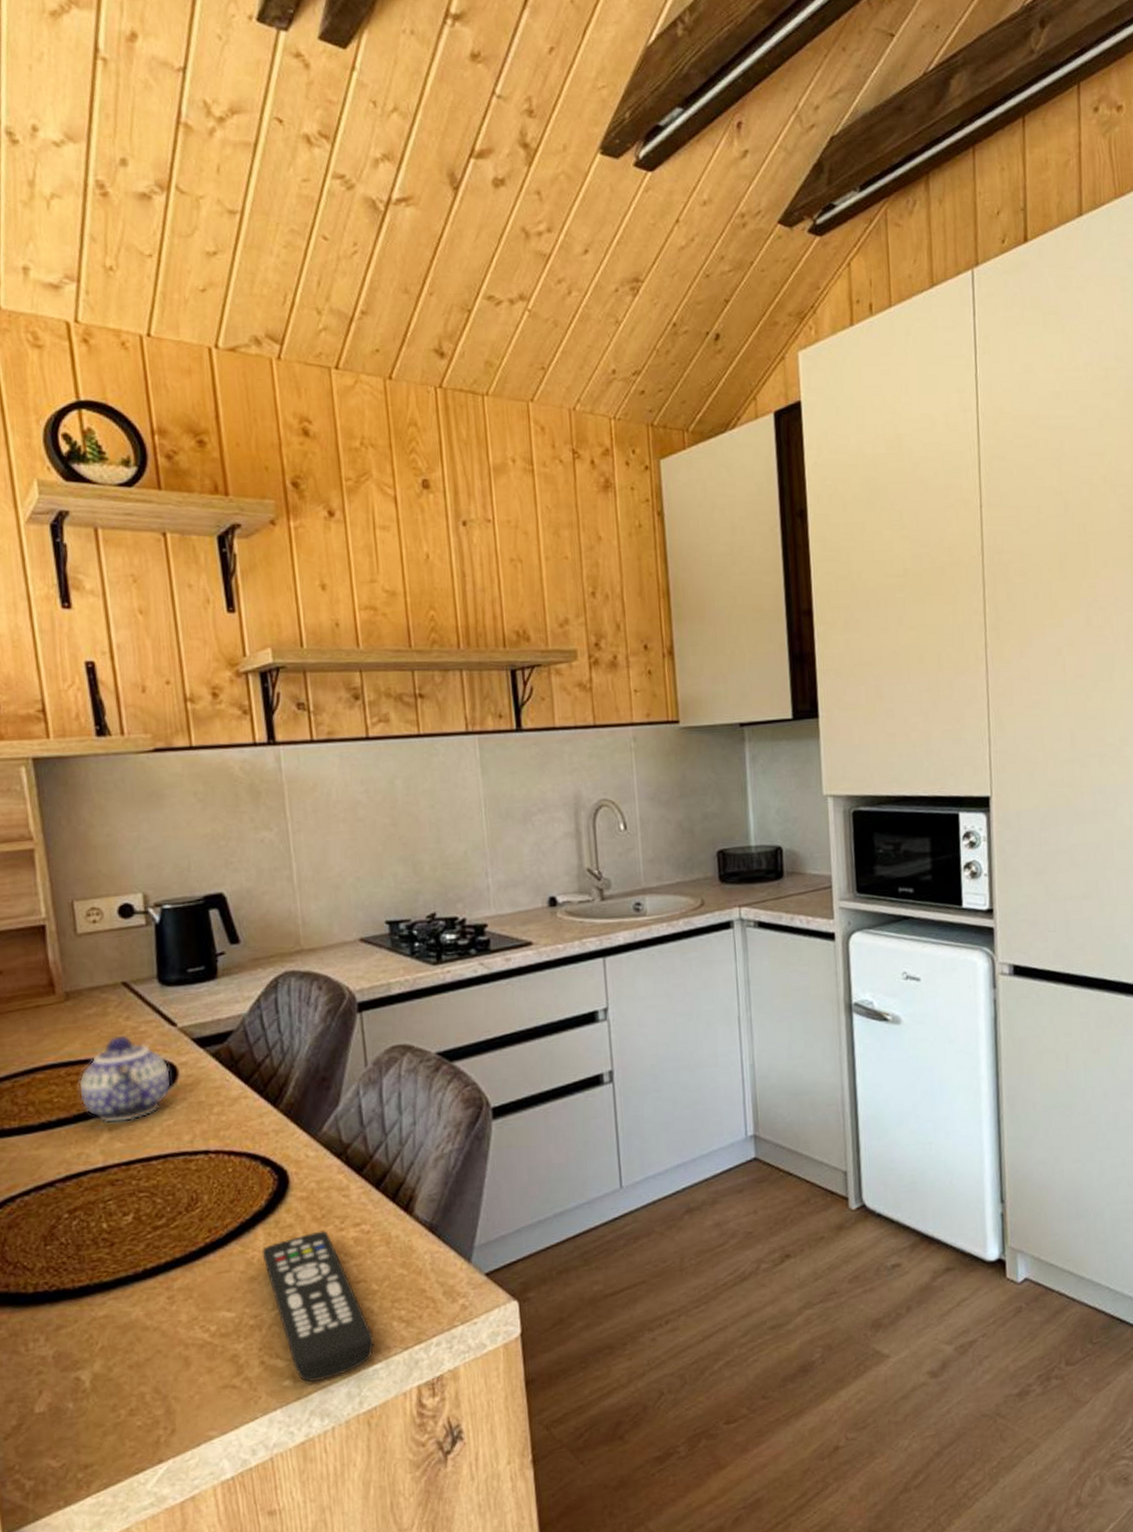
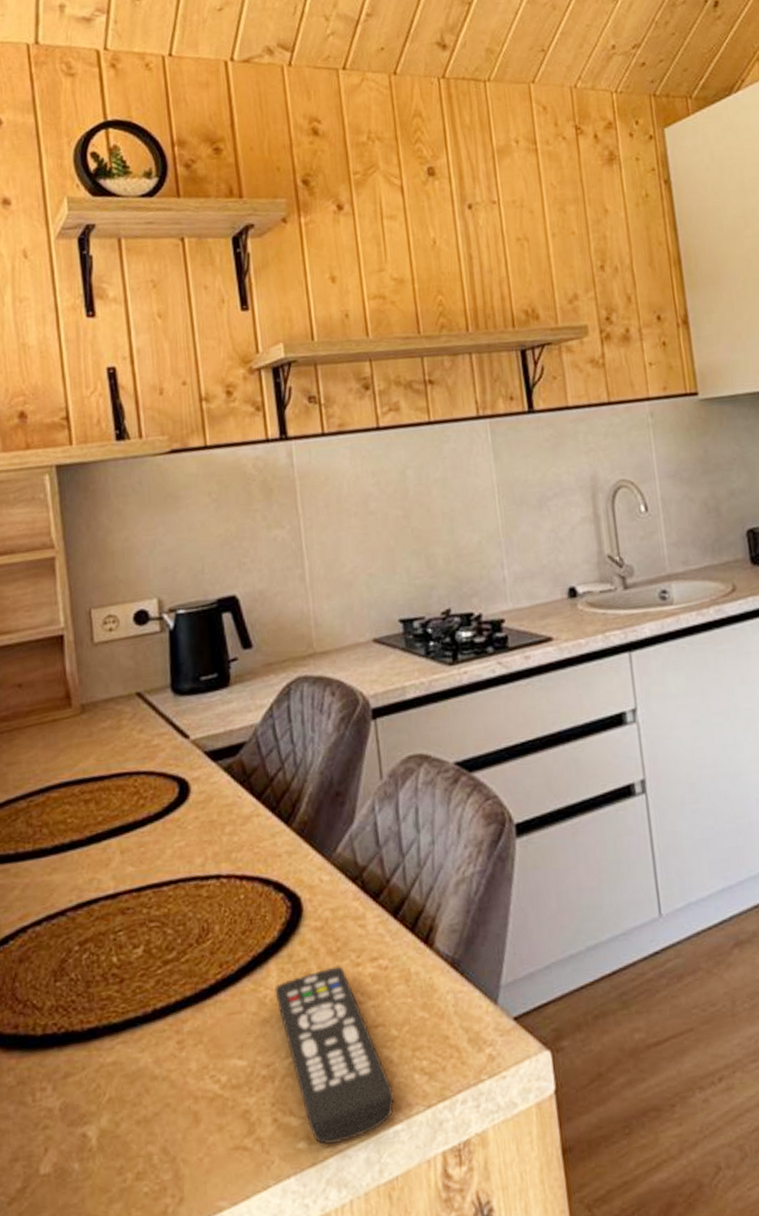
teapot: present [78,1035,172,1124] -> none [91,749,184,846]

